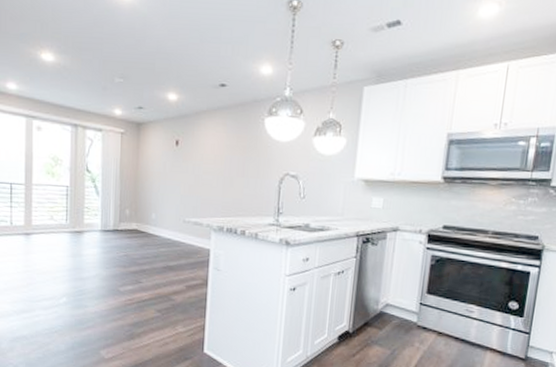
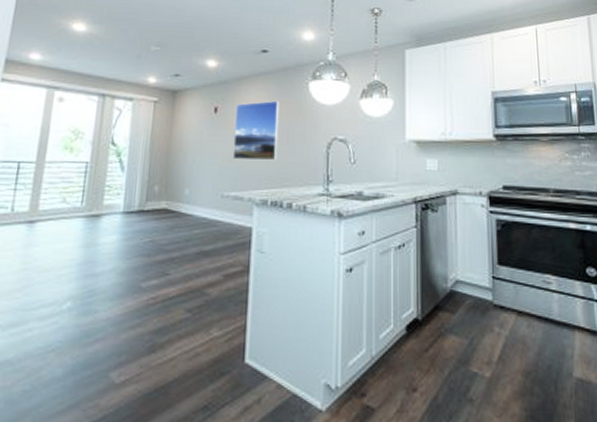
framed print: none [192,135,237,192] -> present [232,100,280,160]

